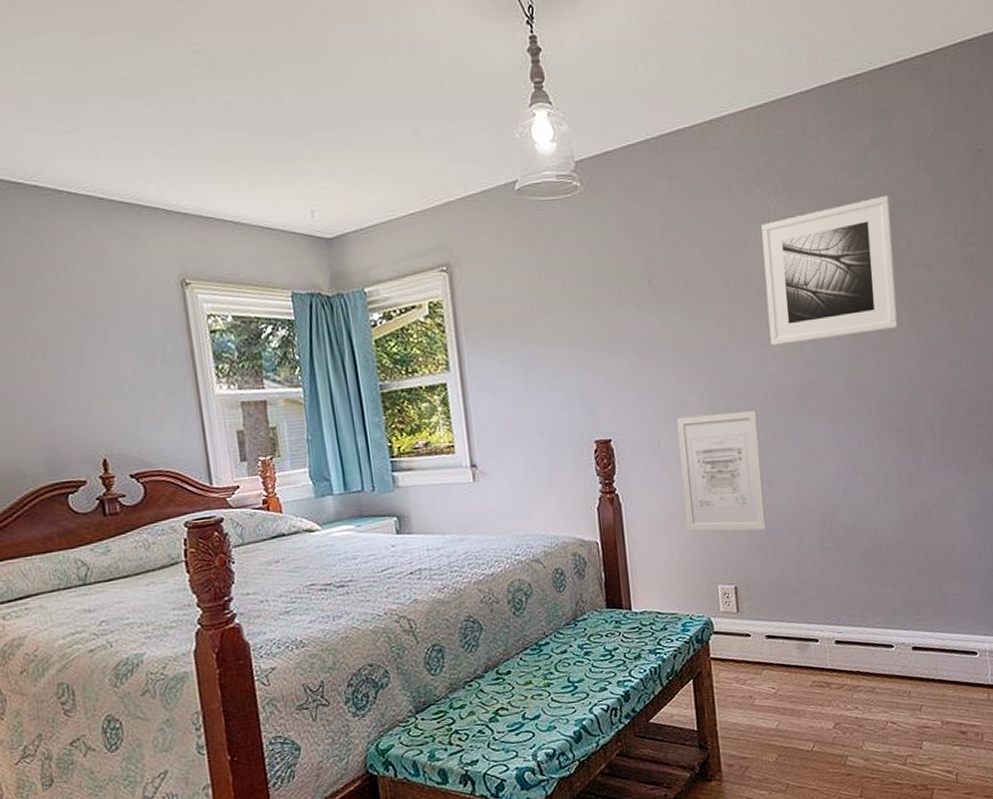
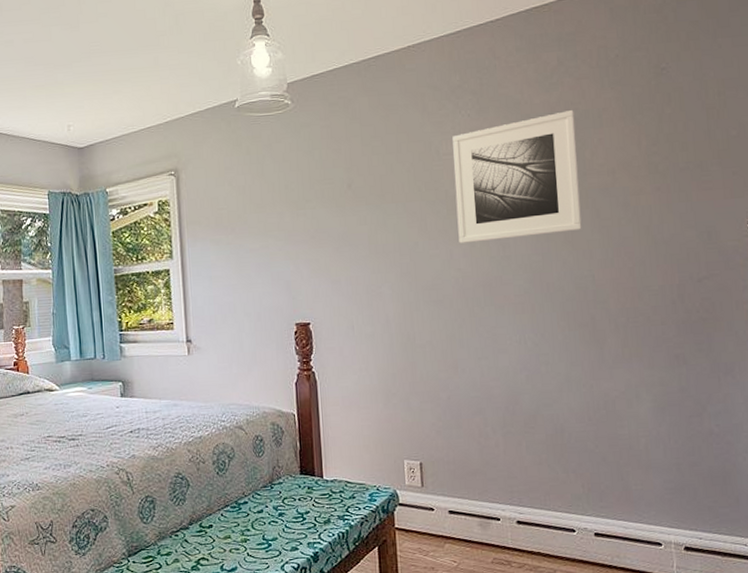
wall art: present [677,410,766,531] -> none [370,301,451,412]

